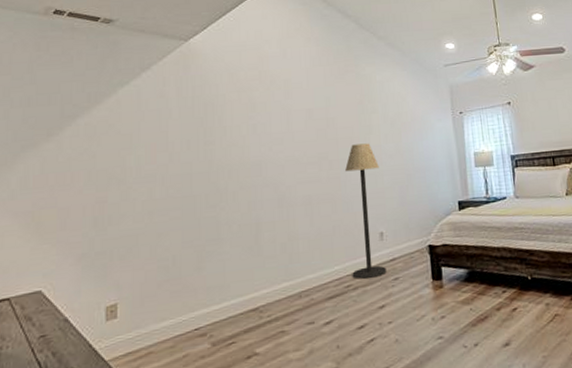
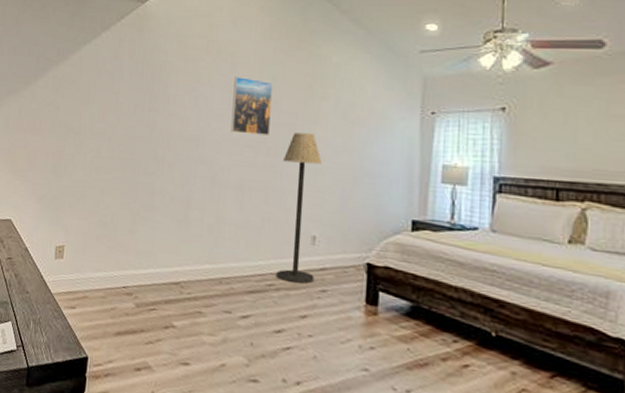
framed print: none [290,101,329,154] -> present [230,76,273,135]

